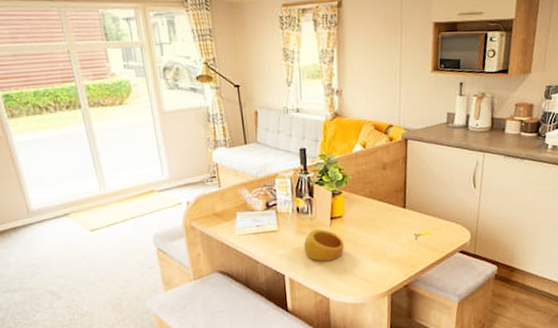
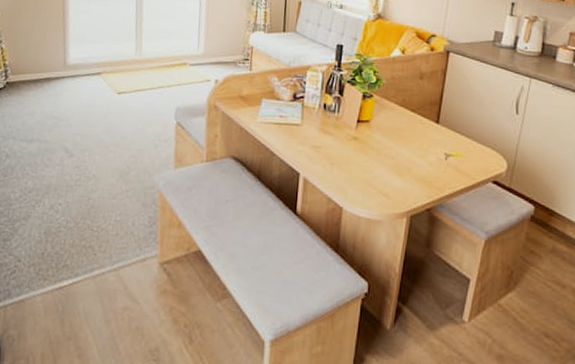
ring: present [303,229,344,262] -> none [324,130,367,167]

